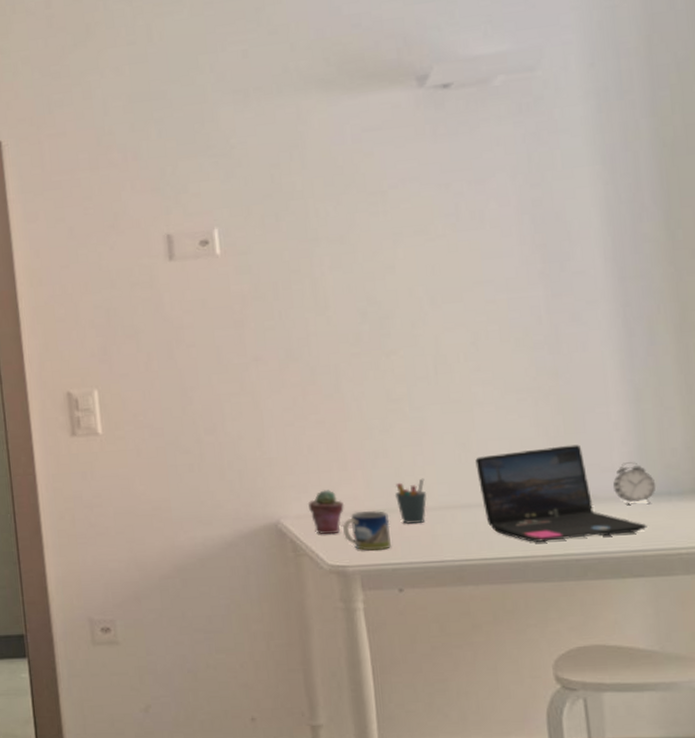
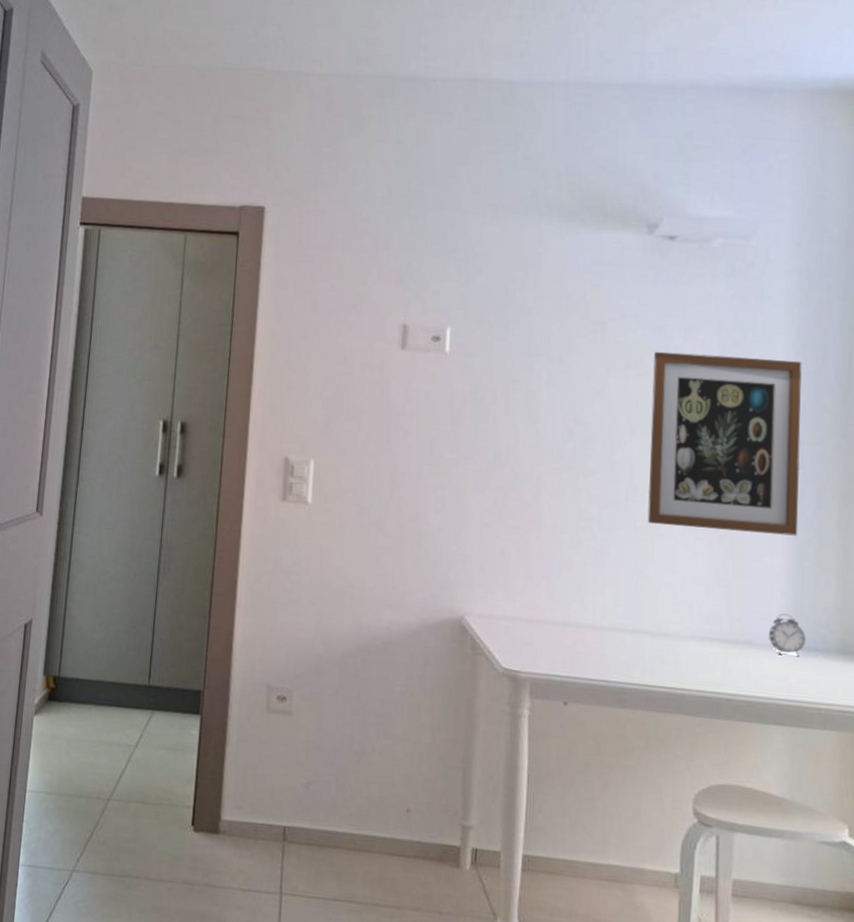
potted succulent: present [307,490,345,535] -> none [492,594,526,639]
mug: present [343,511,391,551] -> none [521,620,565,661]
pen holder: present [394,478,427,524] -> none [572,597,602,642]
wall art: none [444,191,632,394] -> present [647,351,802,536]
laptop: present [475,444,647,542] -> none [650,586,794,682]

